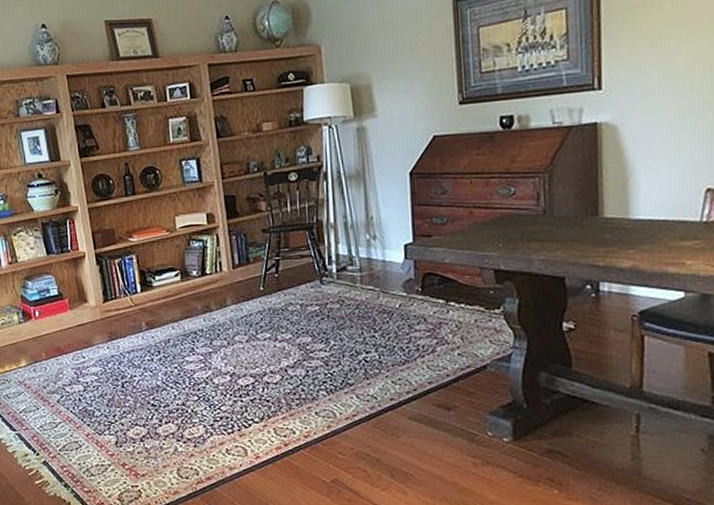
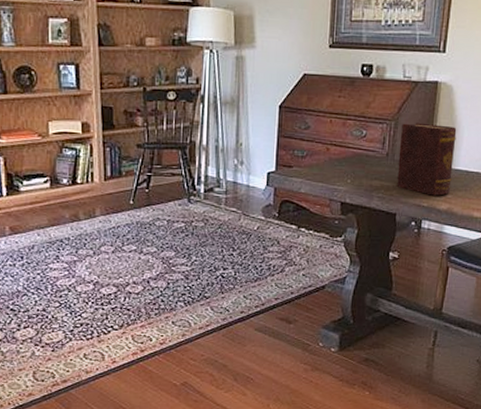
diary: none [557,170,632,253] -> present [397,122,457,196]

